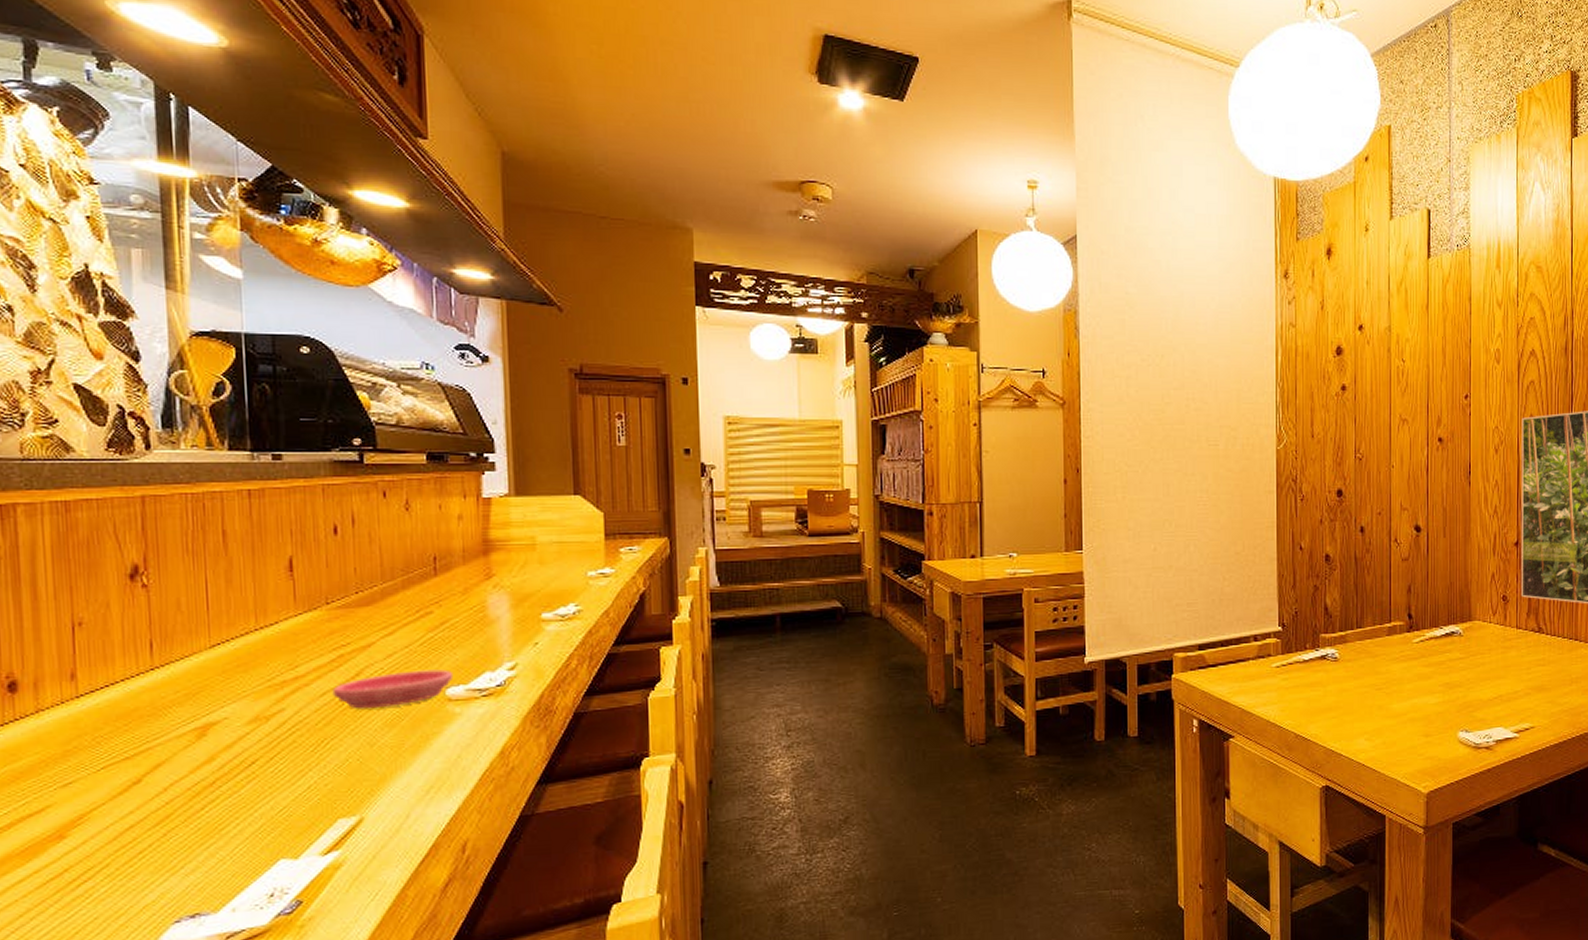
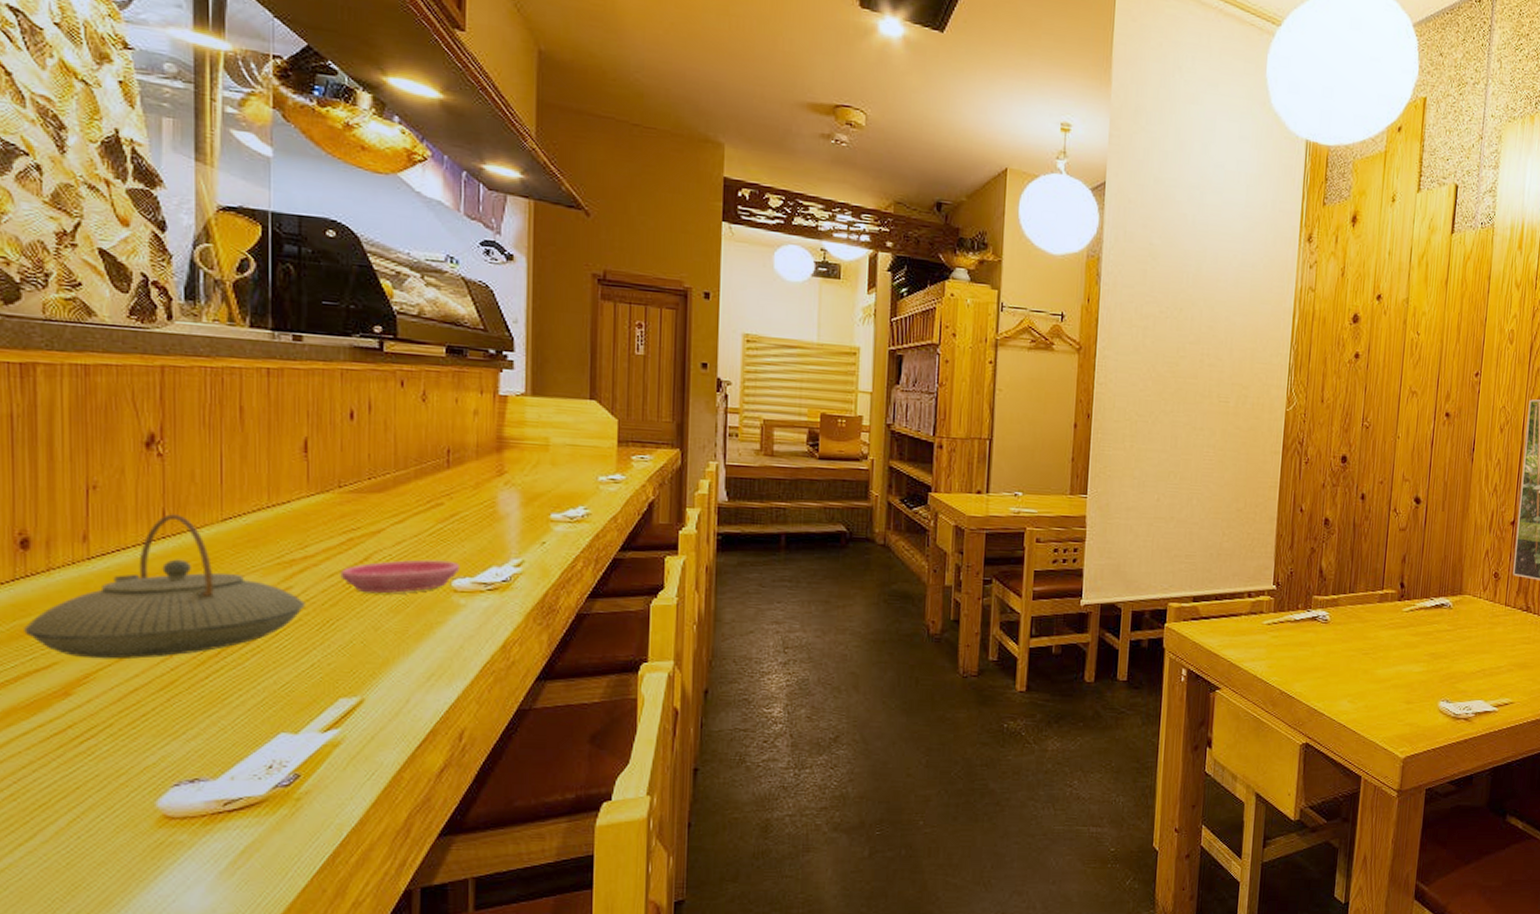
teapot: none [15,645,299,799] -> present [24,514,305,660]

